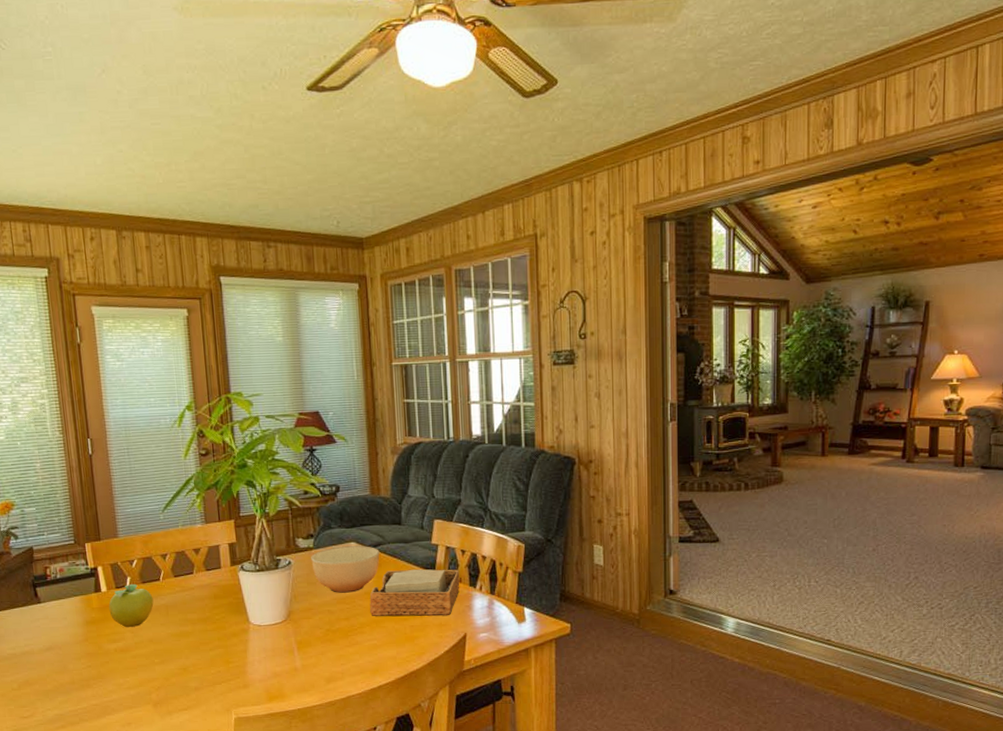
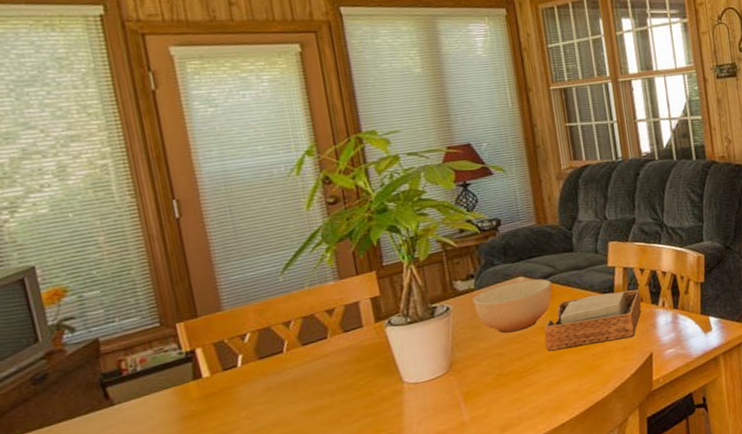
fruit: present [108,583,154,628] -> none [213,361,277,415]

